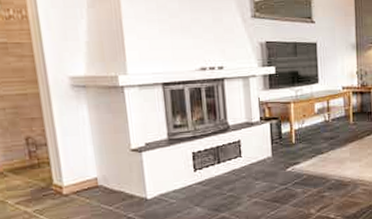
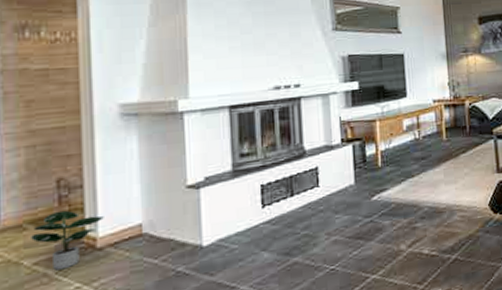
potted plant: none [11,163,67,210] -> present [31,210,104,271]

